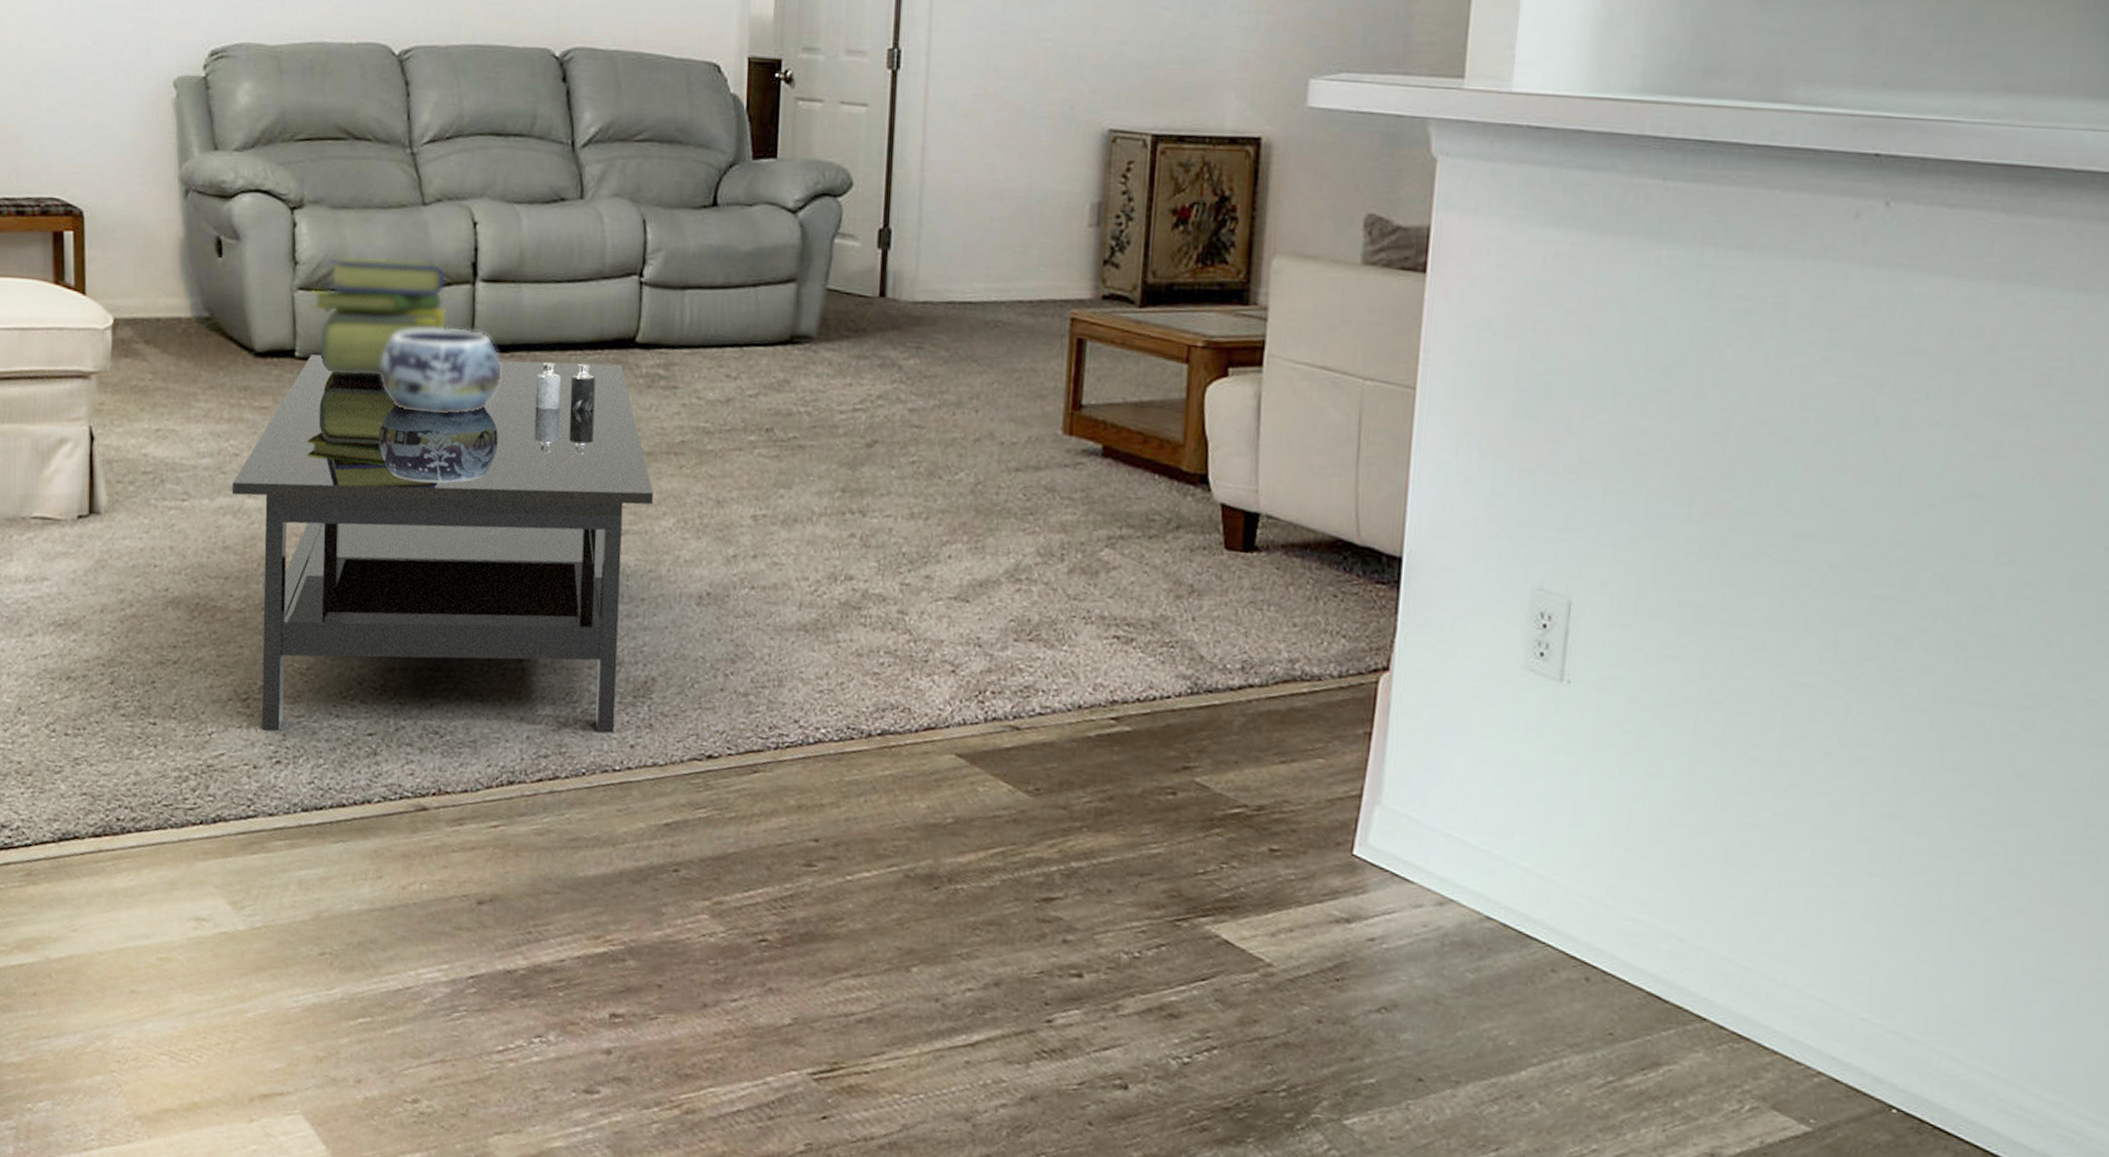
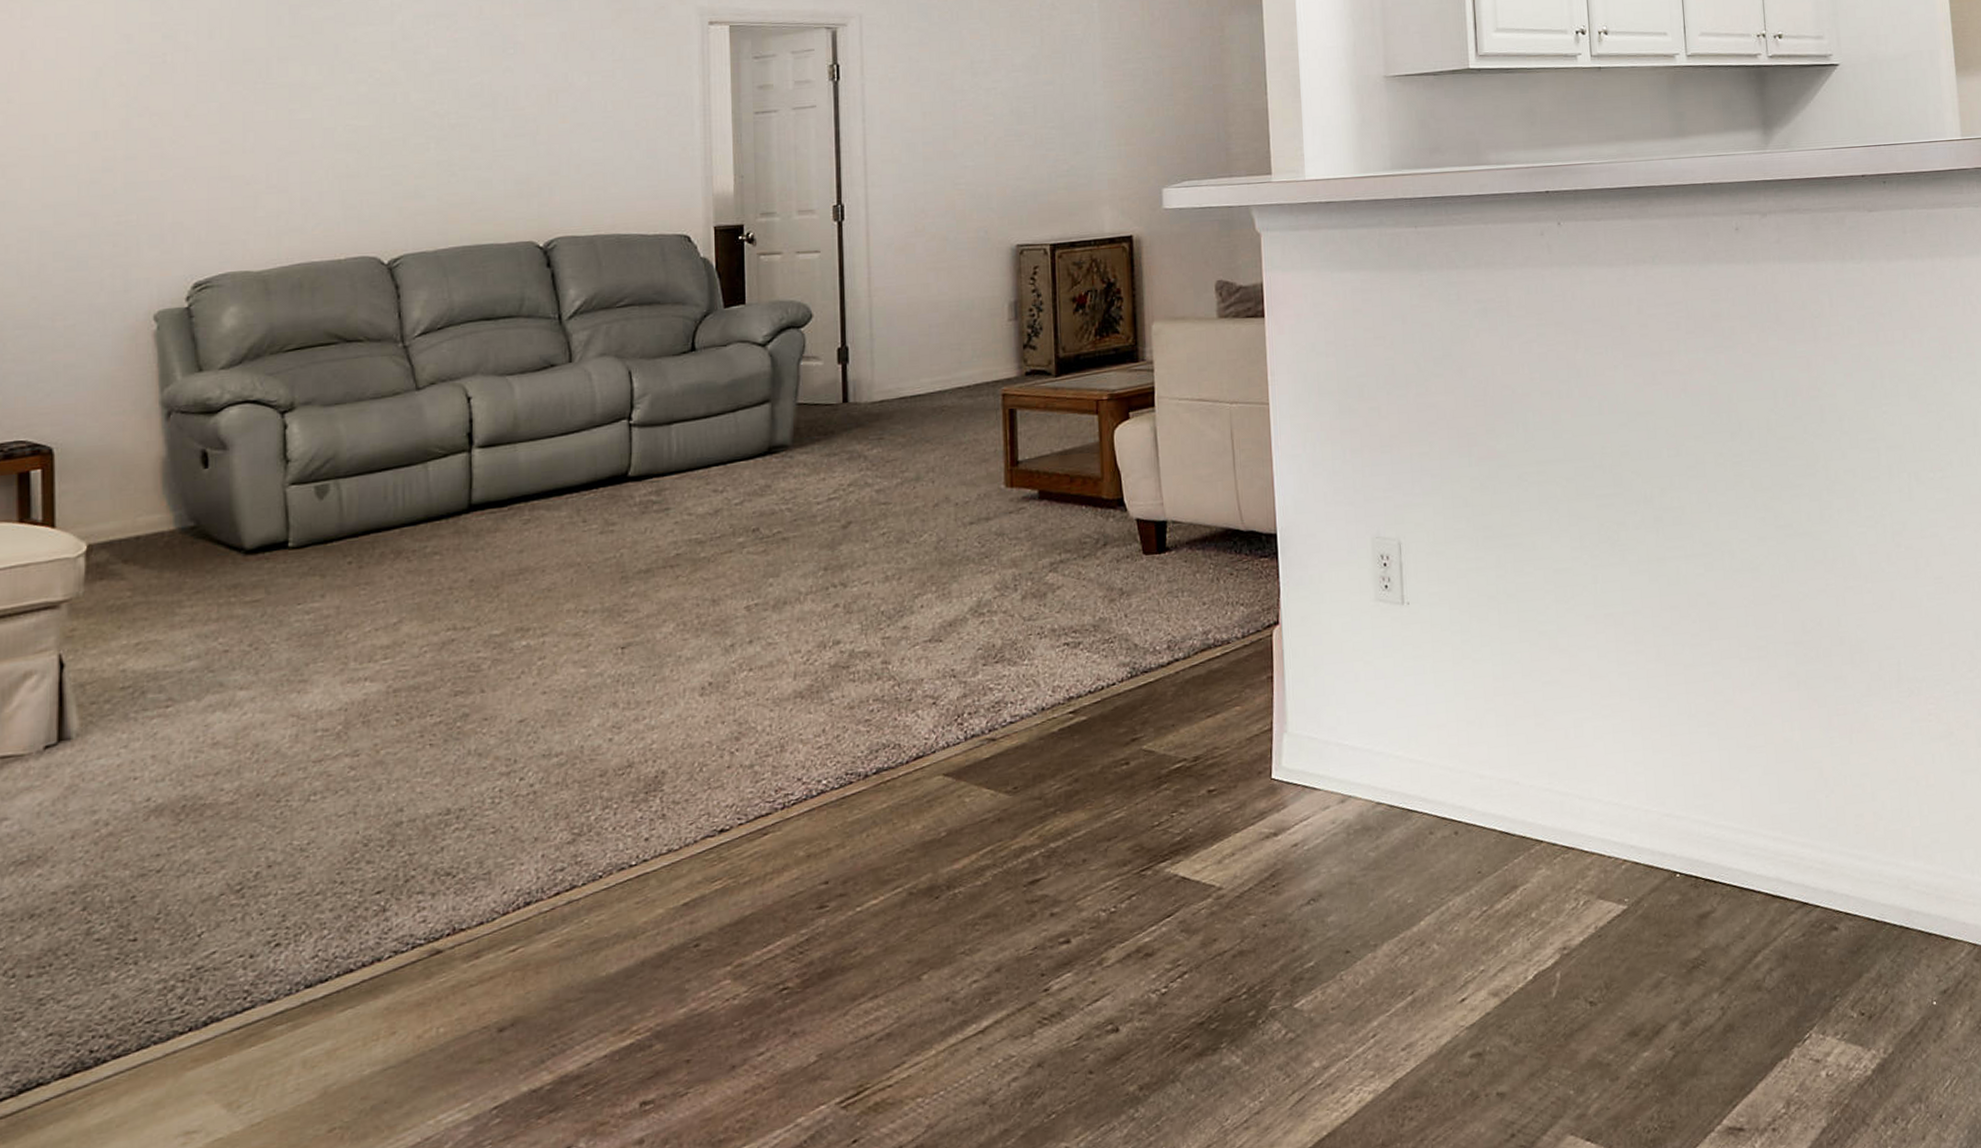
coffee table: present [231,354,653,734] -> none [221,498,653,917]
stack of books: present [310,256,447,375] -> none [303,438,445,555]
decorative bowl: present [381,327,501,414] -> none [379,491,499,576]
candle: present [535,361,596,412] -> none [535,502,593,551]

